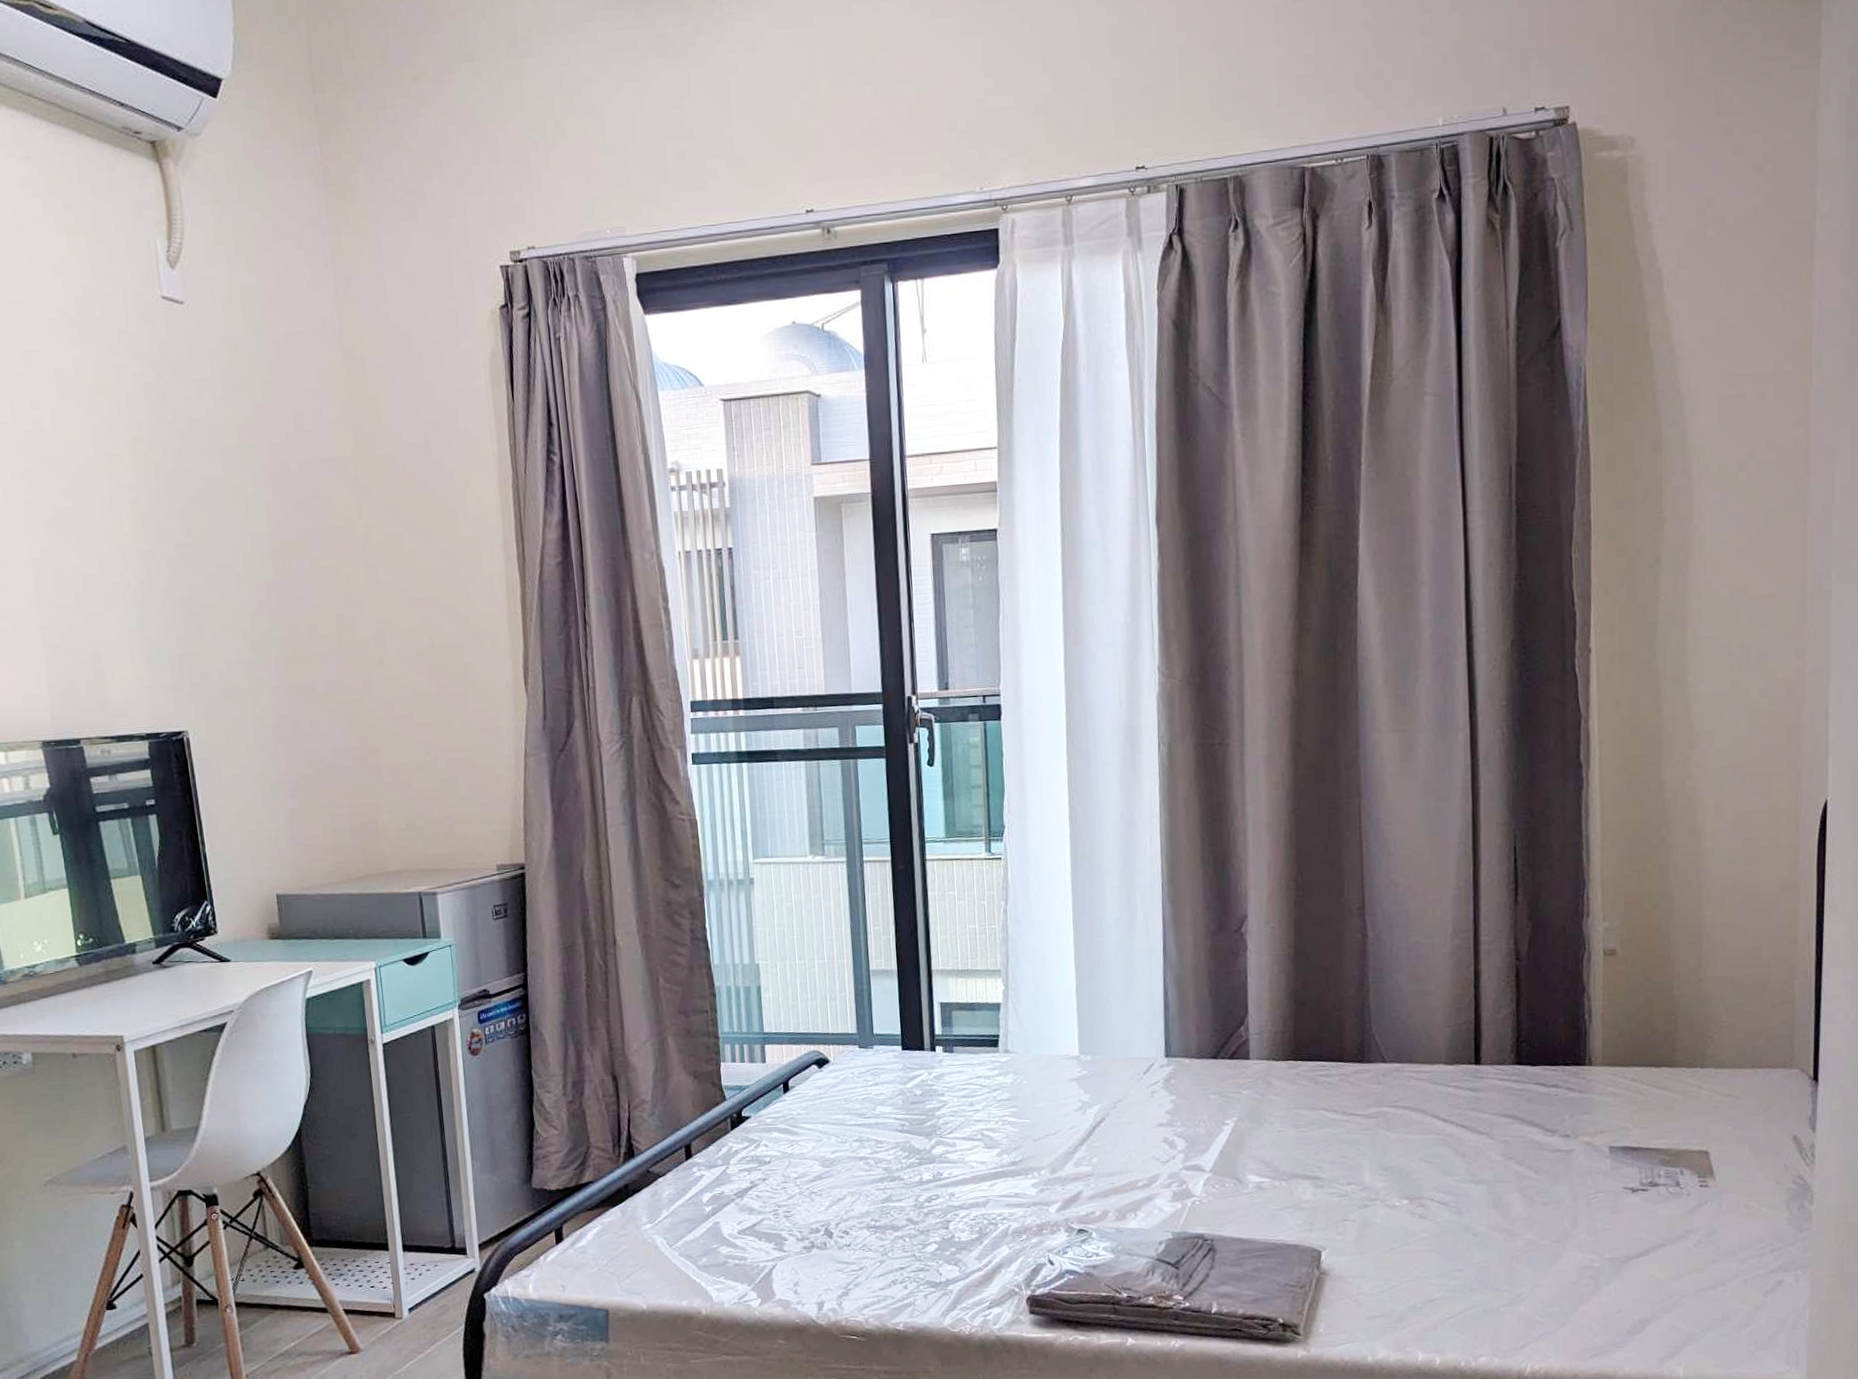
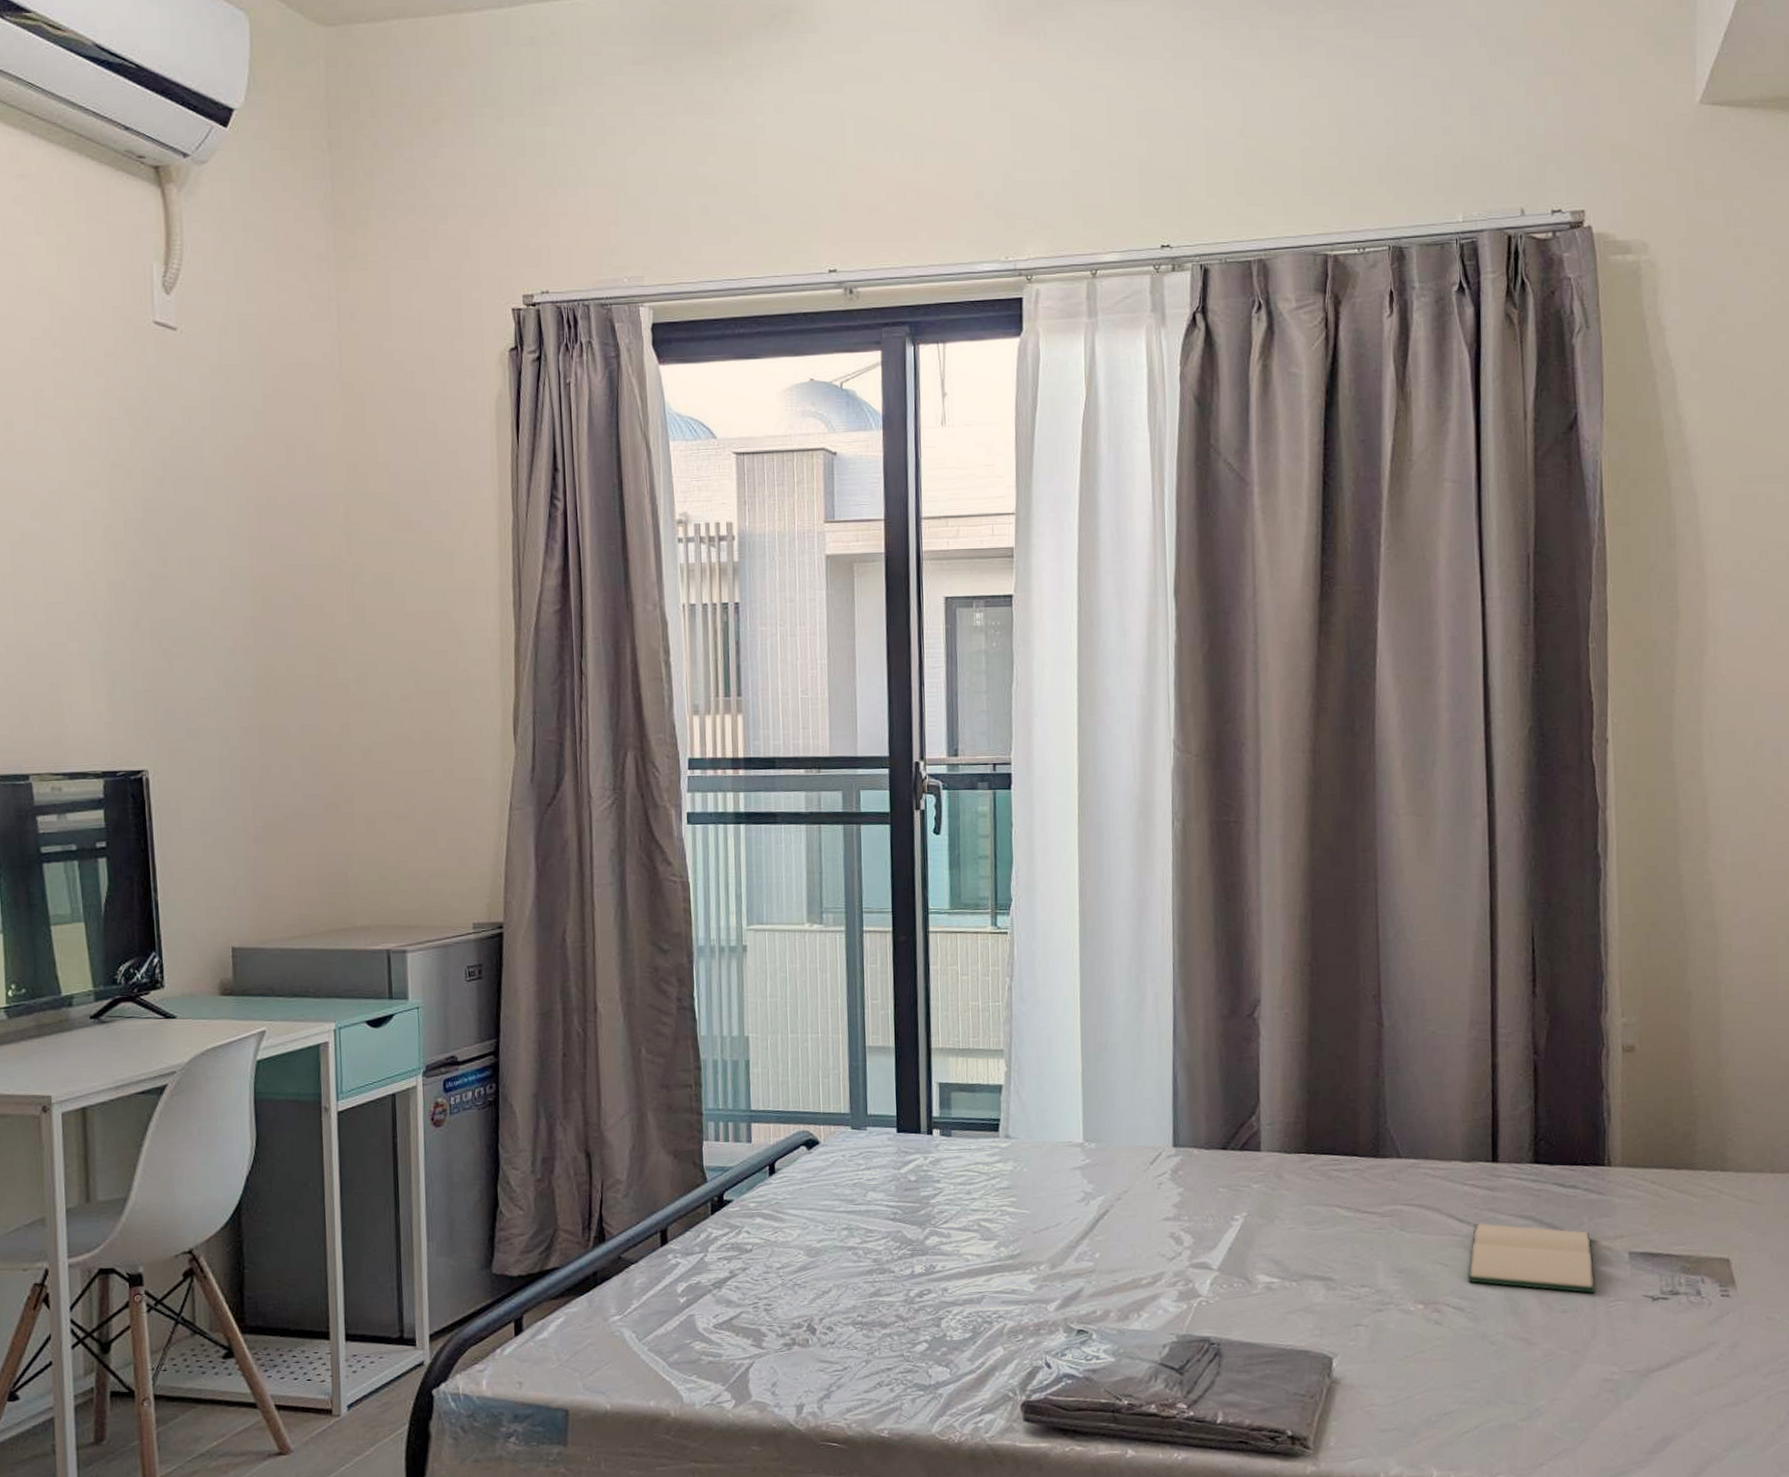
hardback book: none [1451,1123,1576,1186] -> present [1468,1223,1595,1293]

